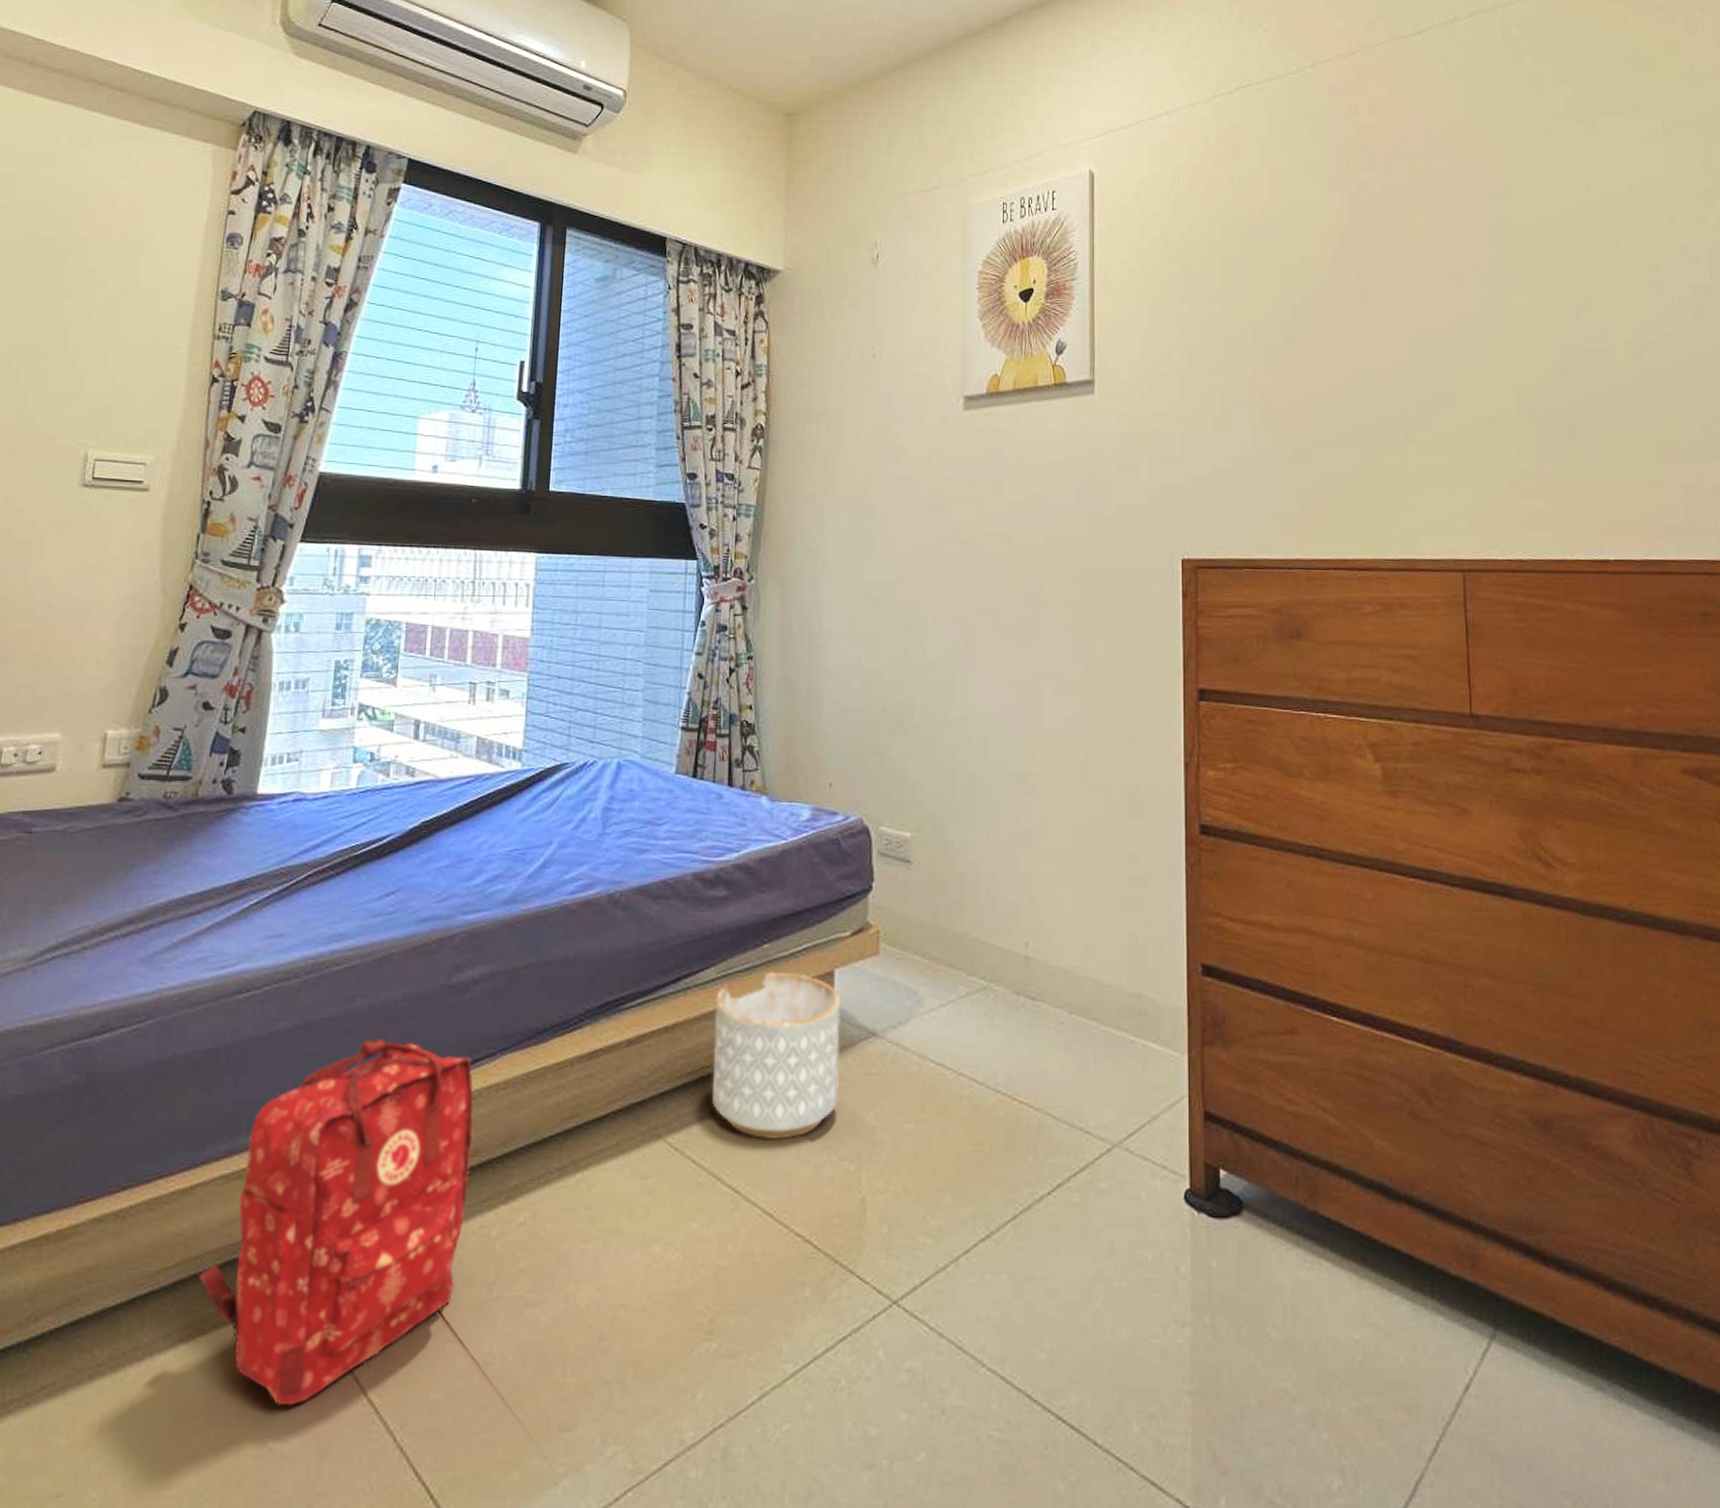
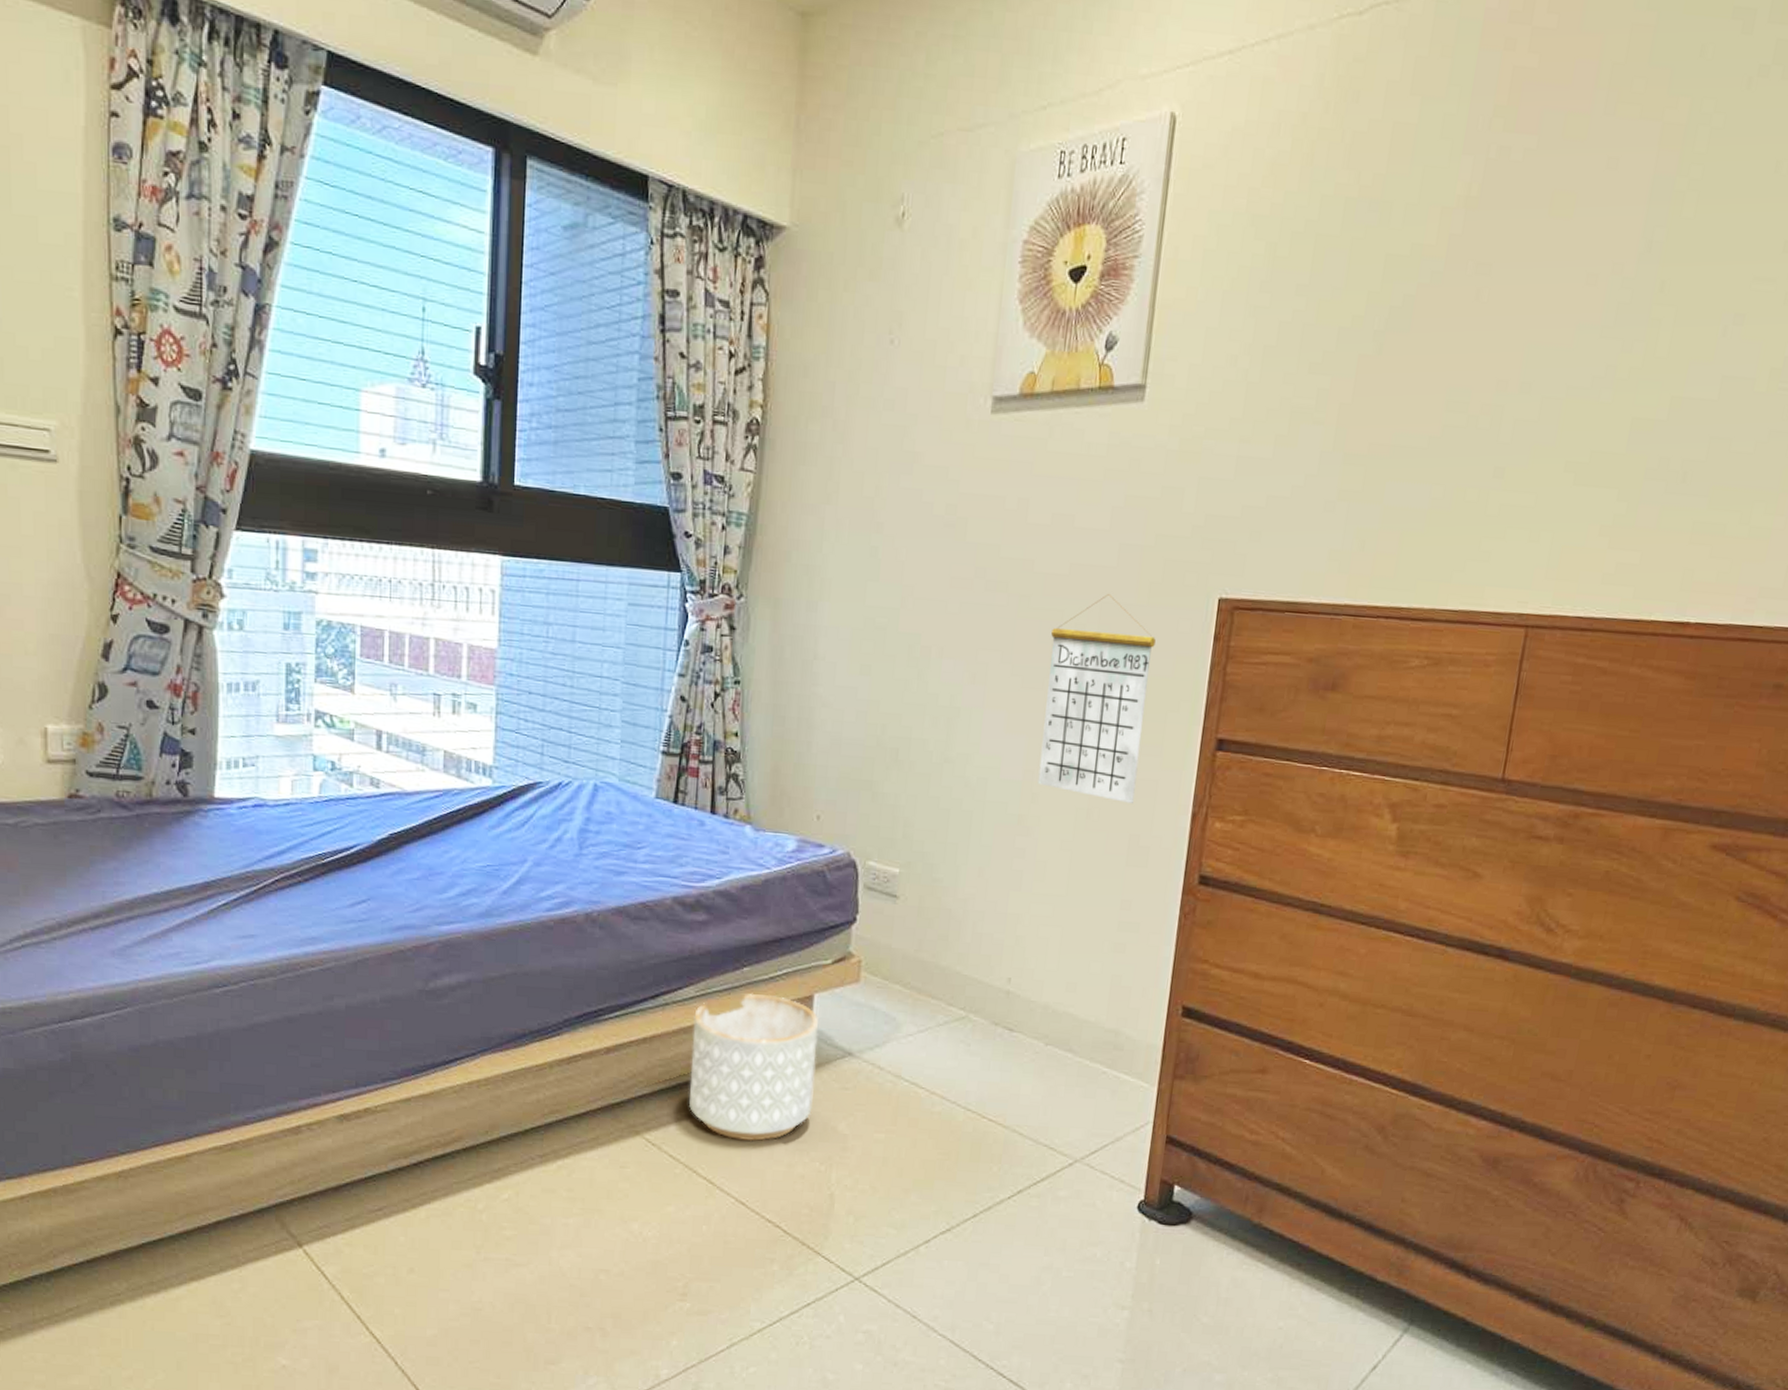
backpack: present [199,1036,474,1406] -> none [203,1033,457,1334]
calendar: none [1034,560,1129,756] -> present [1038,594,1156,803]

